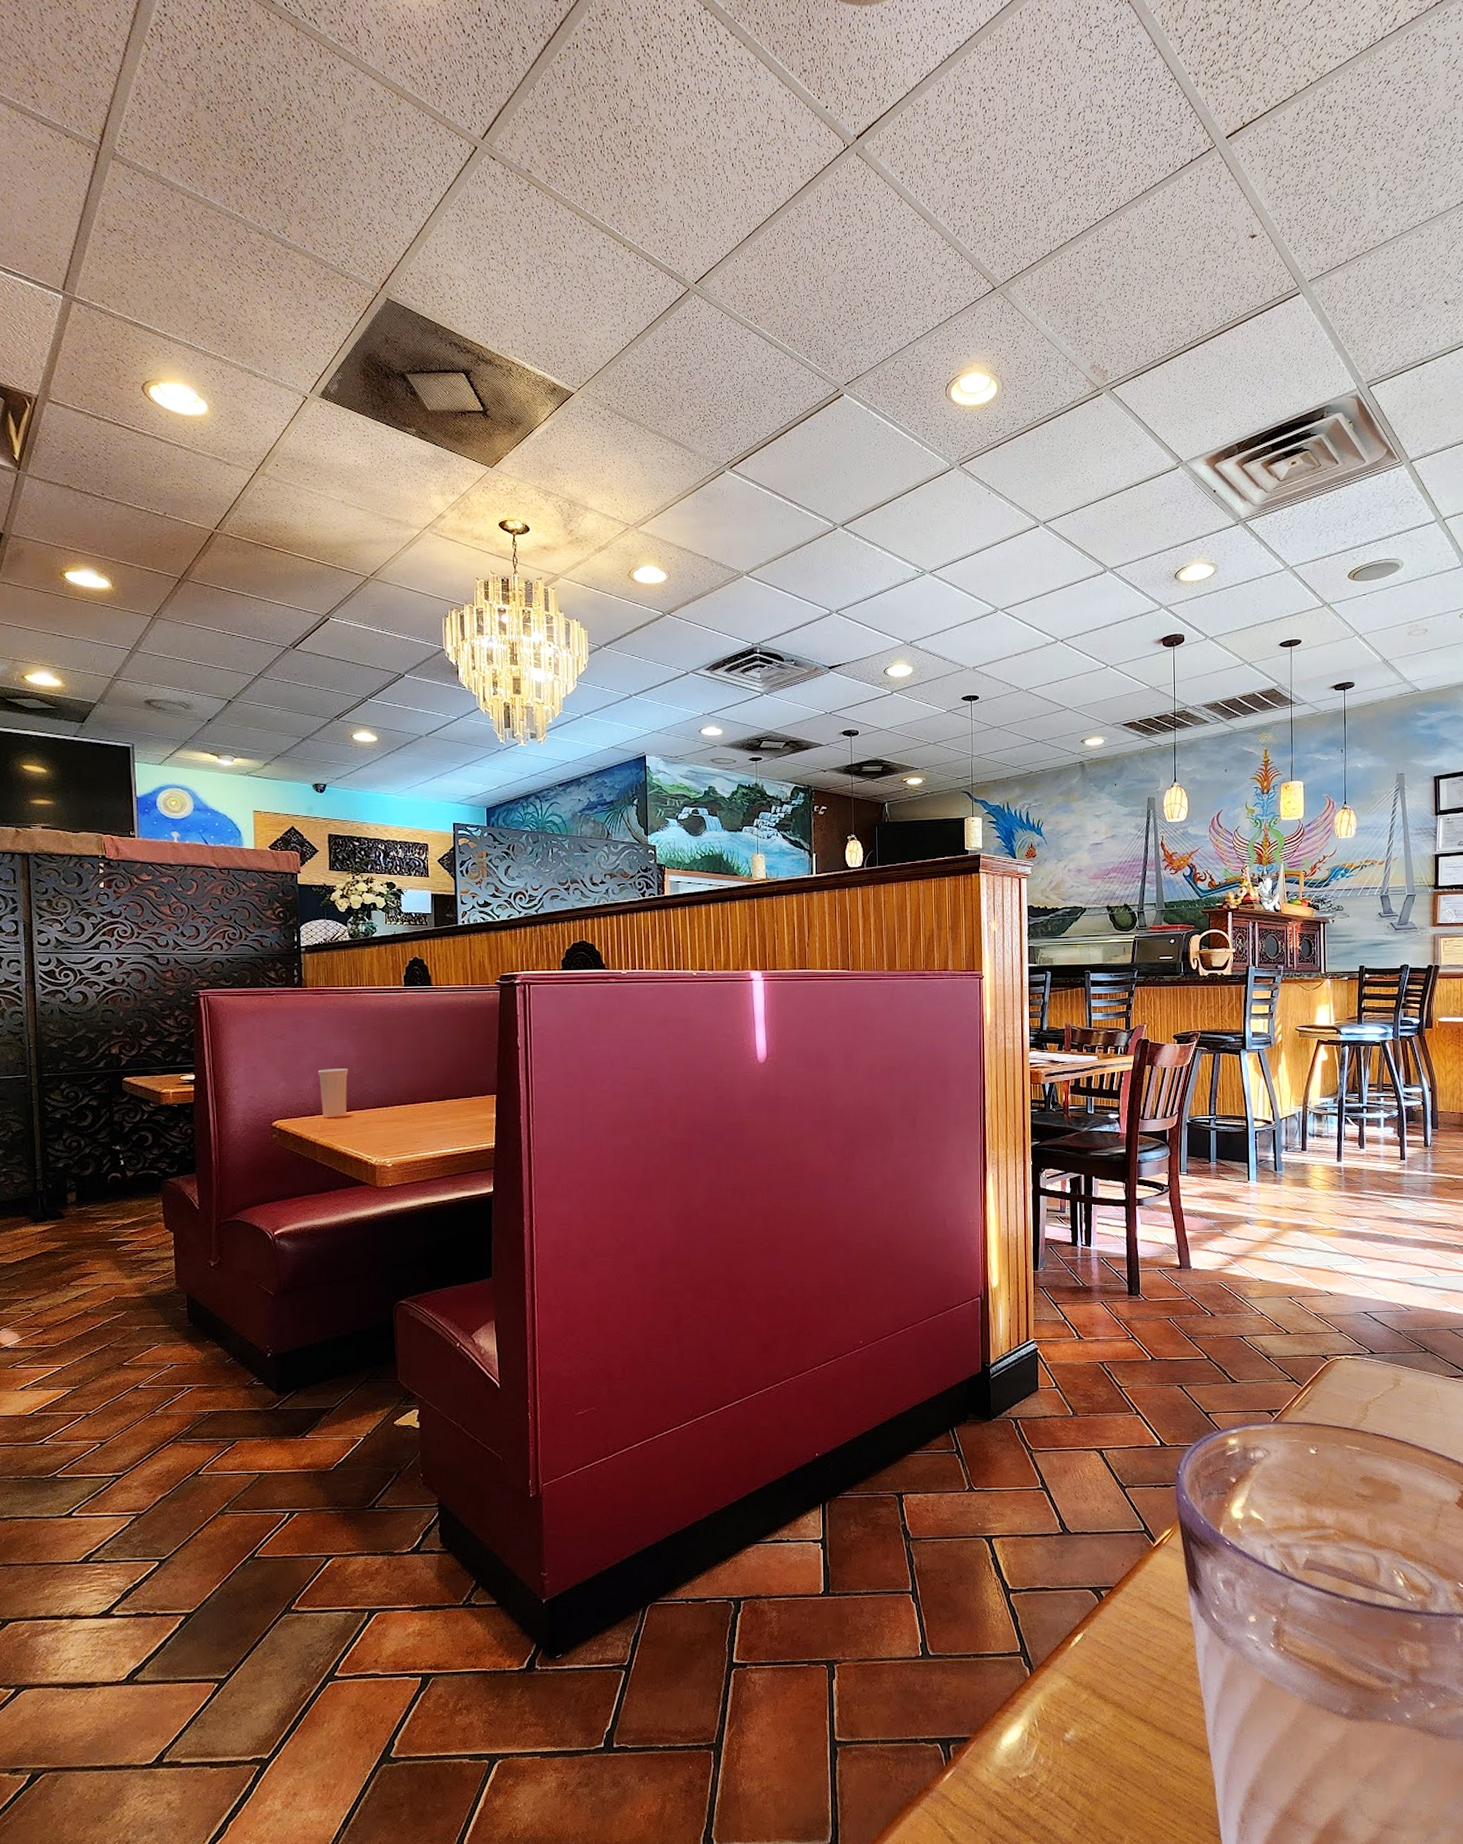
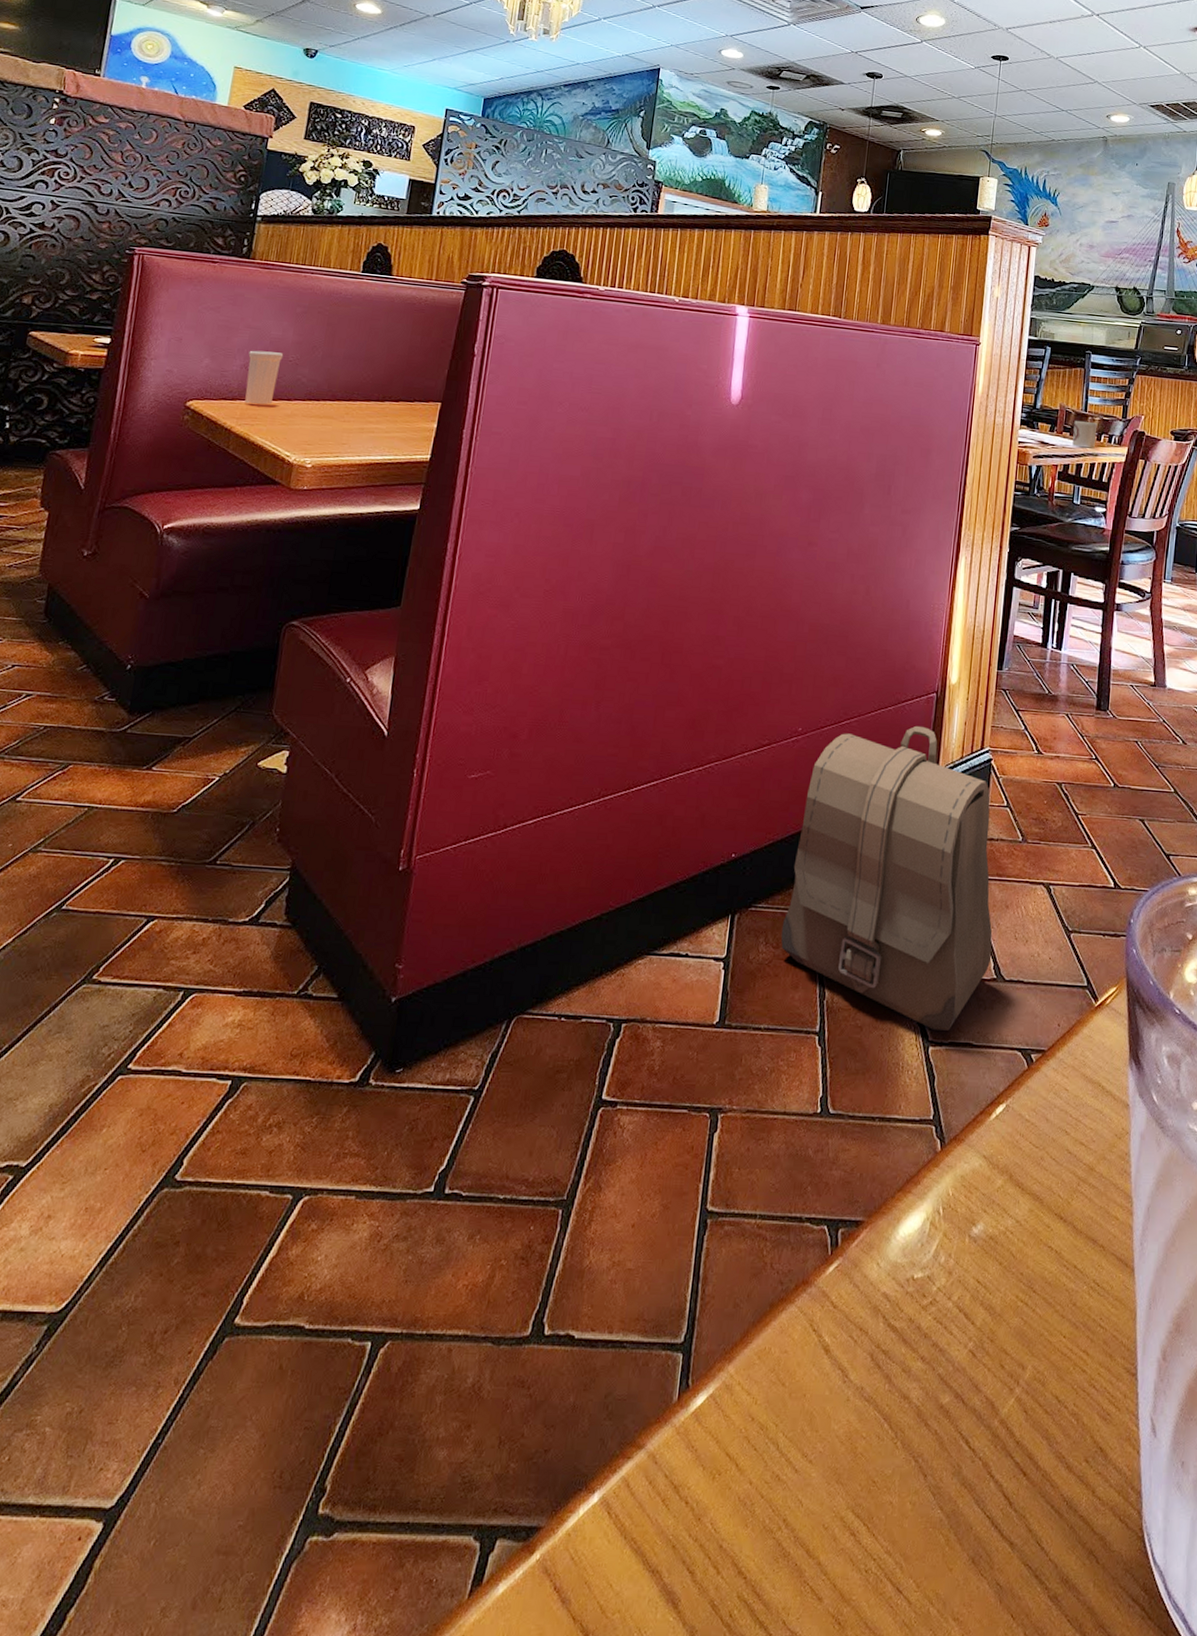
backpack: none [868,1327,1057,1580] -> present [780,725,993,1031]
cup: none [1080,1036,1102,1061] -> present [1072,420,1097,449]

